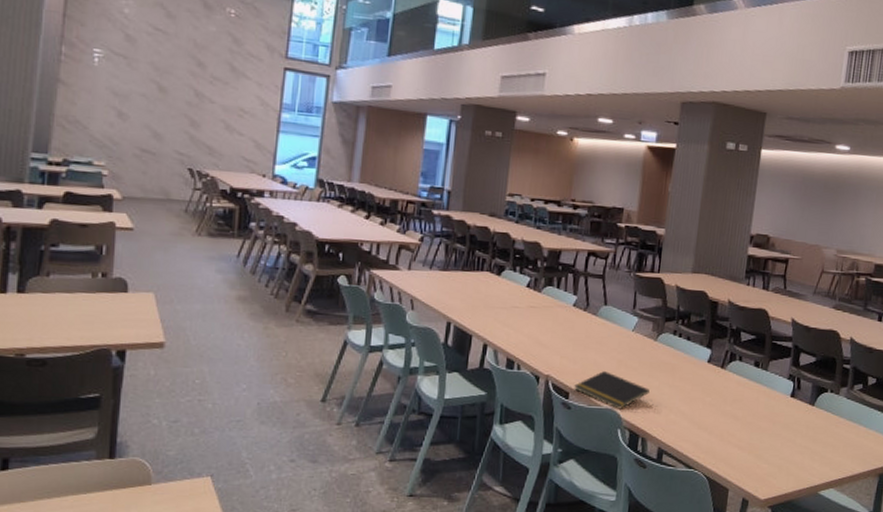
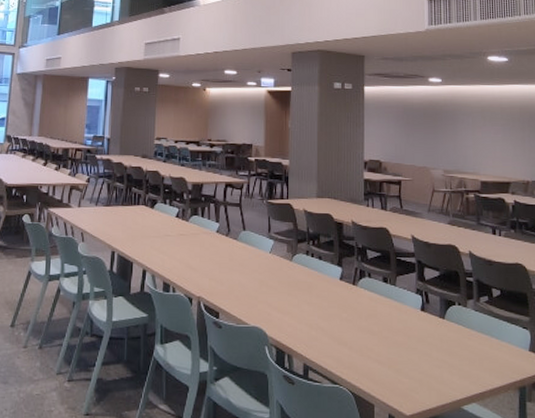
notepad: present [574,371,650,409] -> none [223,291,290,327]

